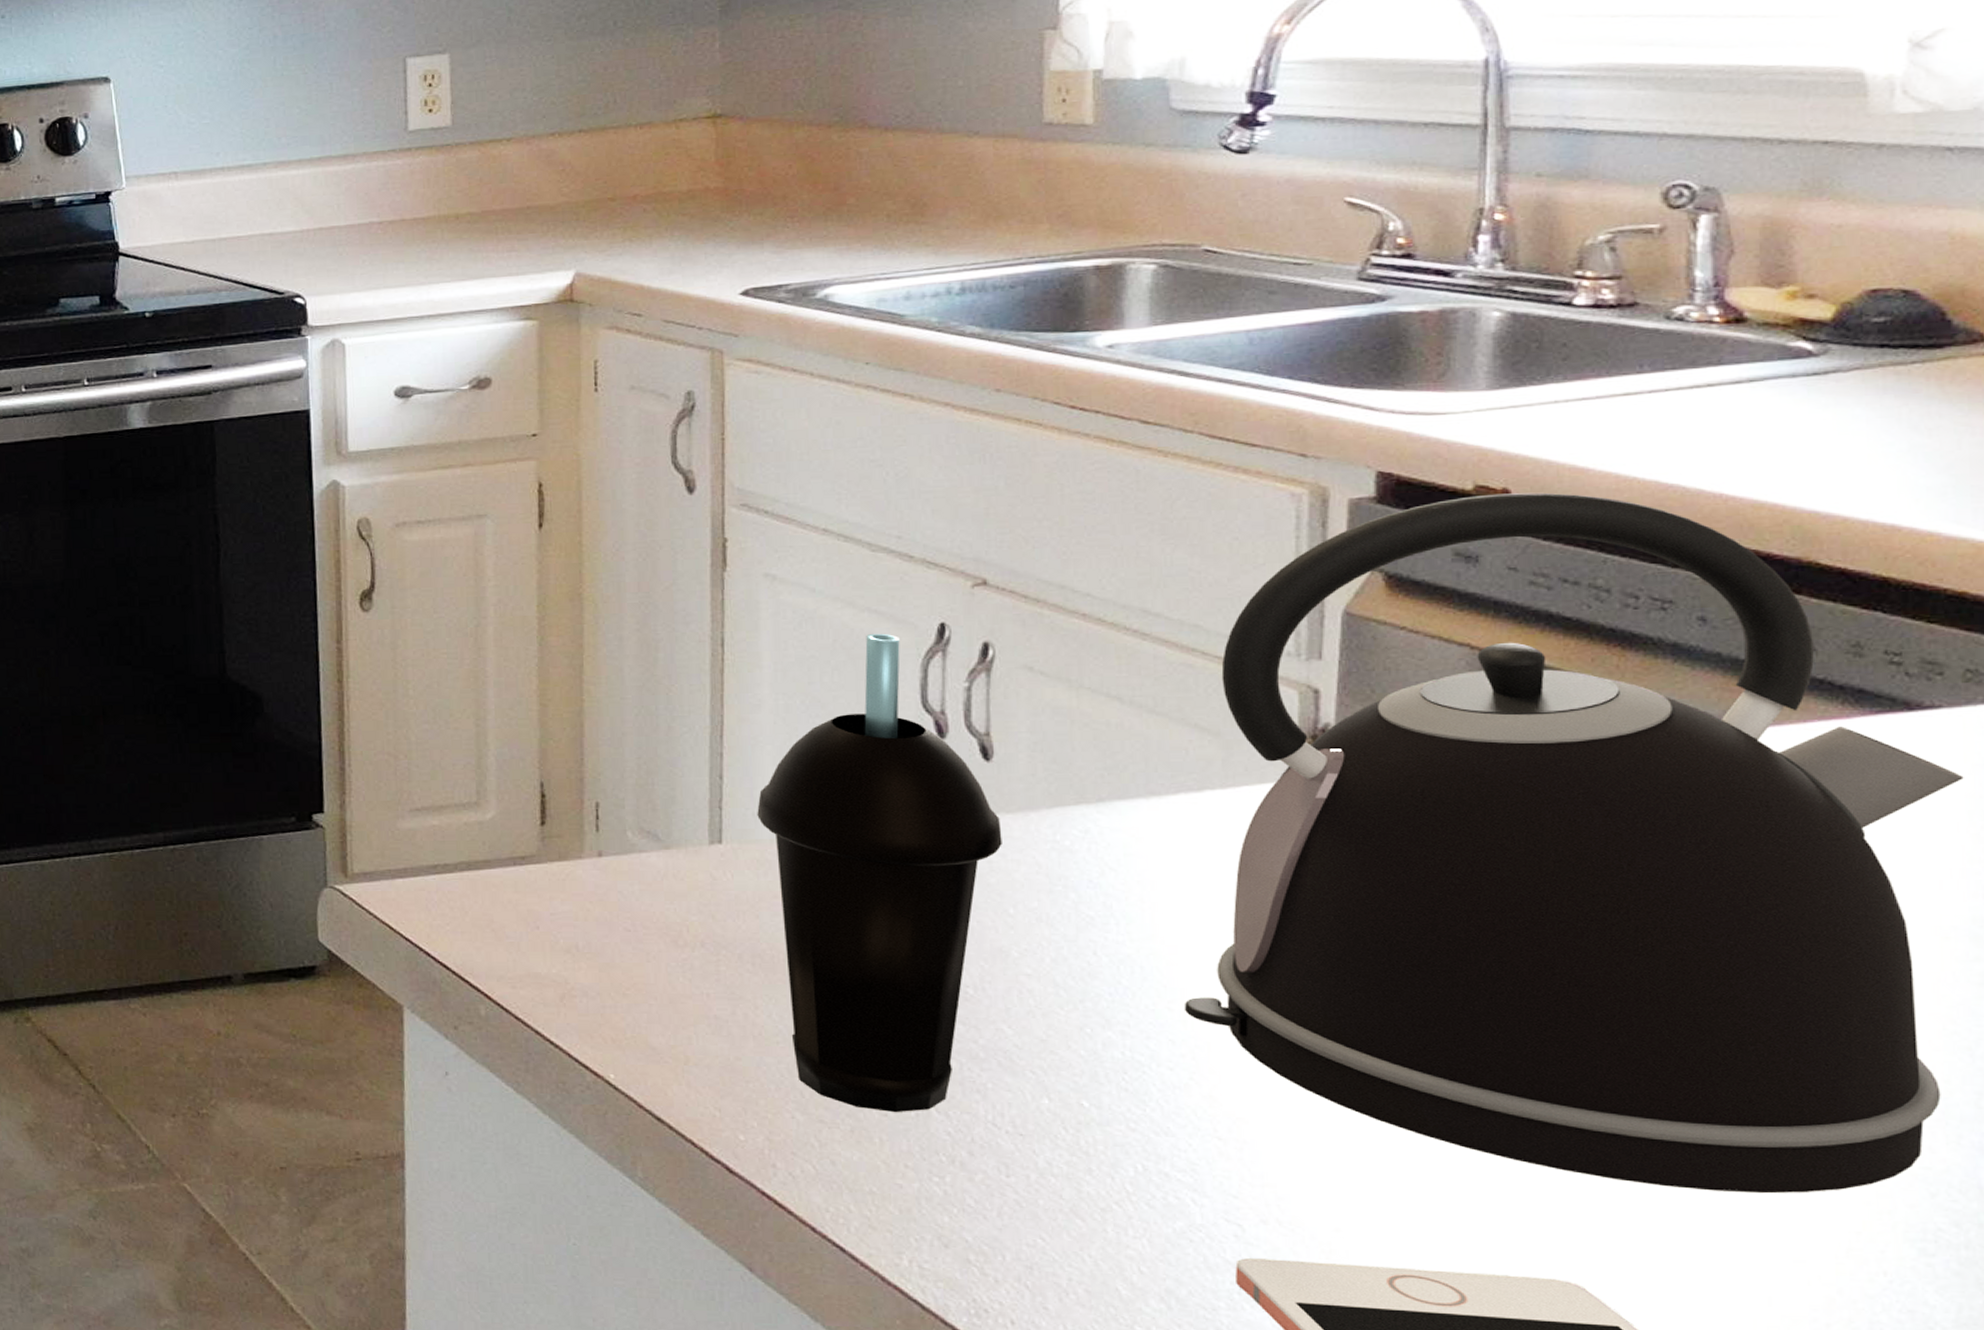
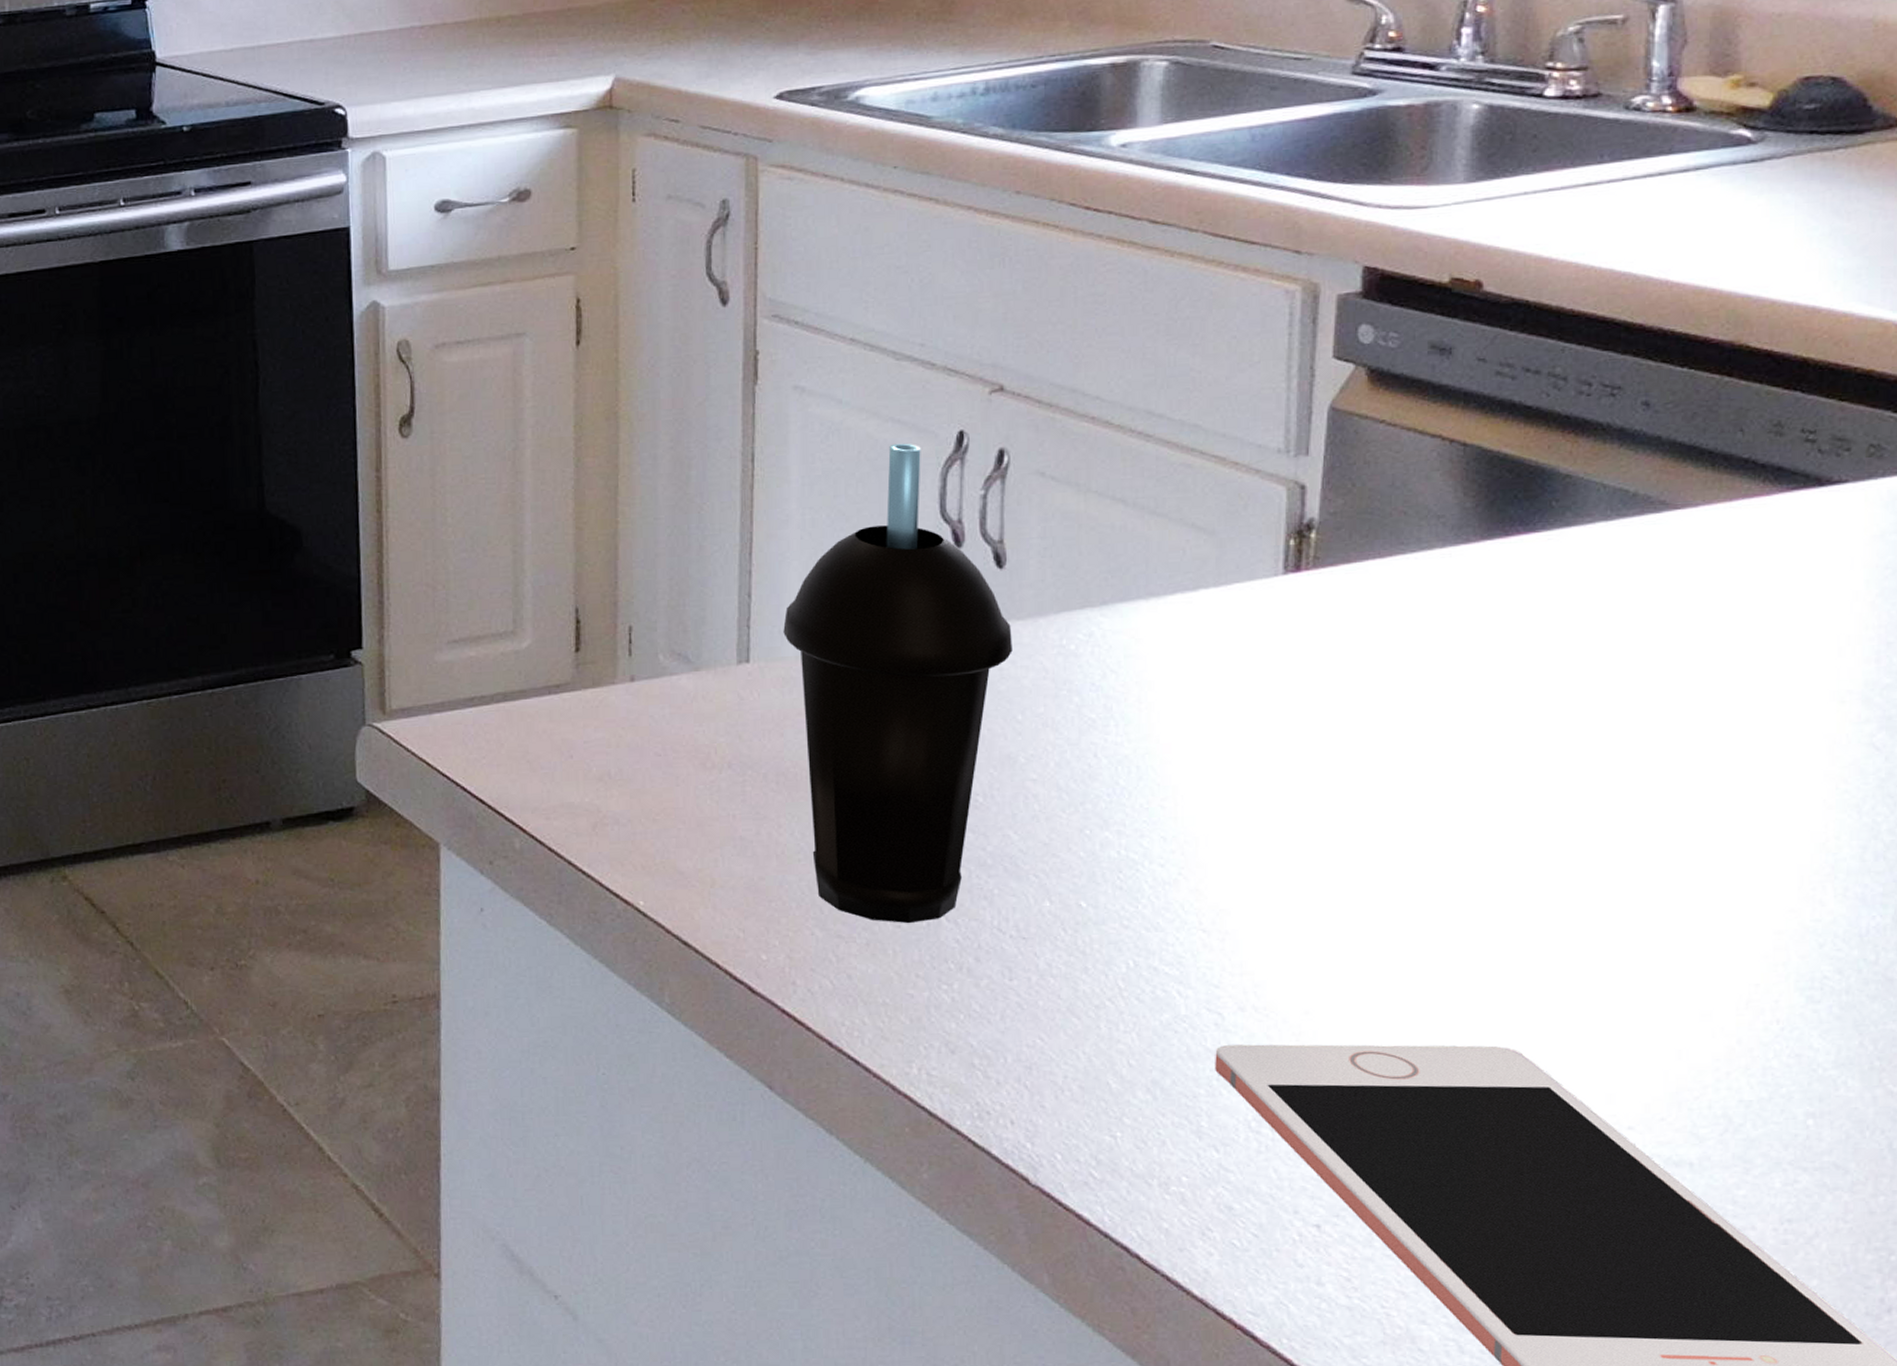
kettle: present [1185,492,1964,1194] -> none [1176,283,1864,954]

